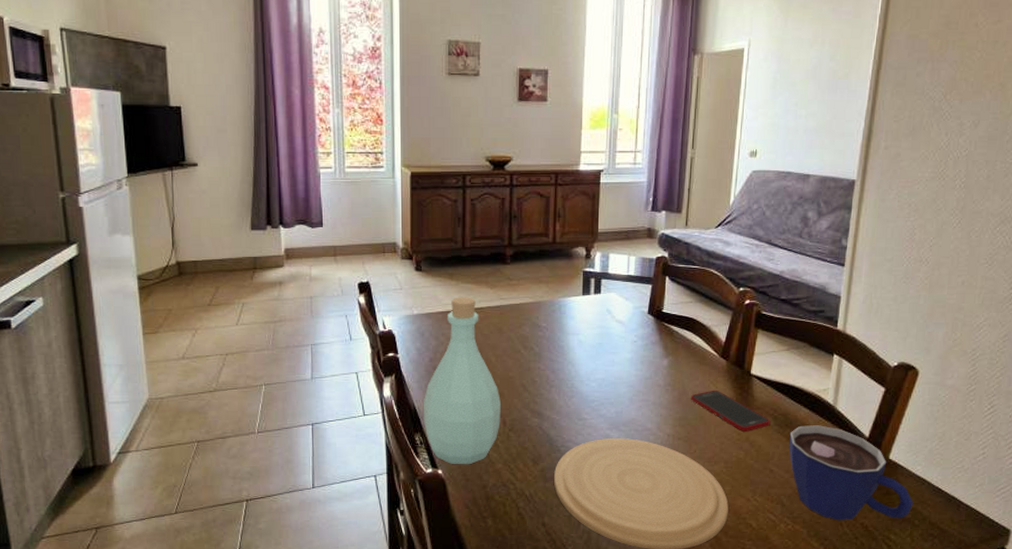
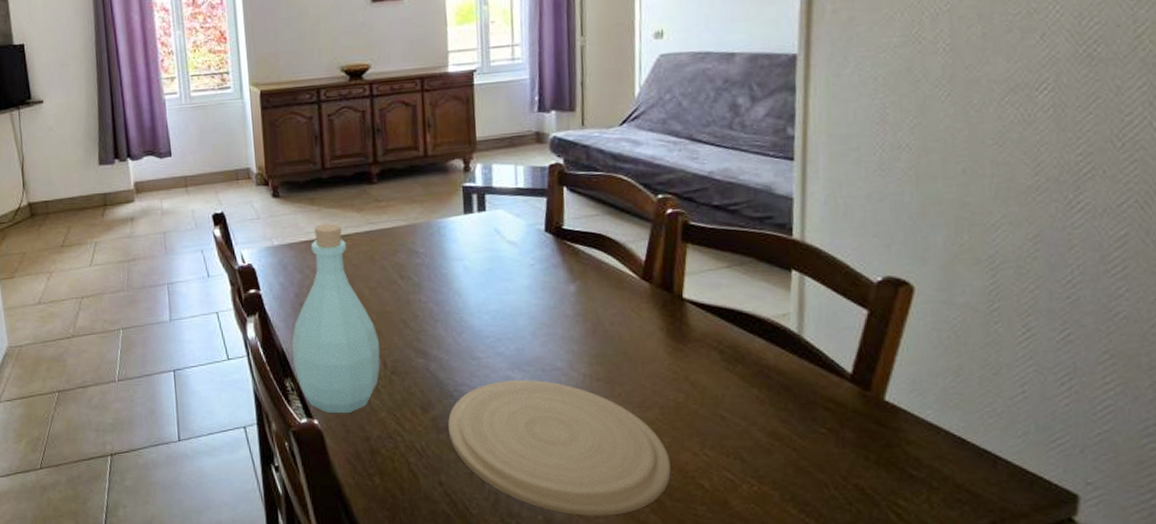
cell phone: present [690,390,771,432] -> none [607,319,715,369]
cup: present [789,425,913,520] -> none [742,359,927,481]

